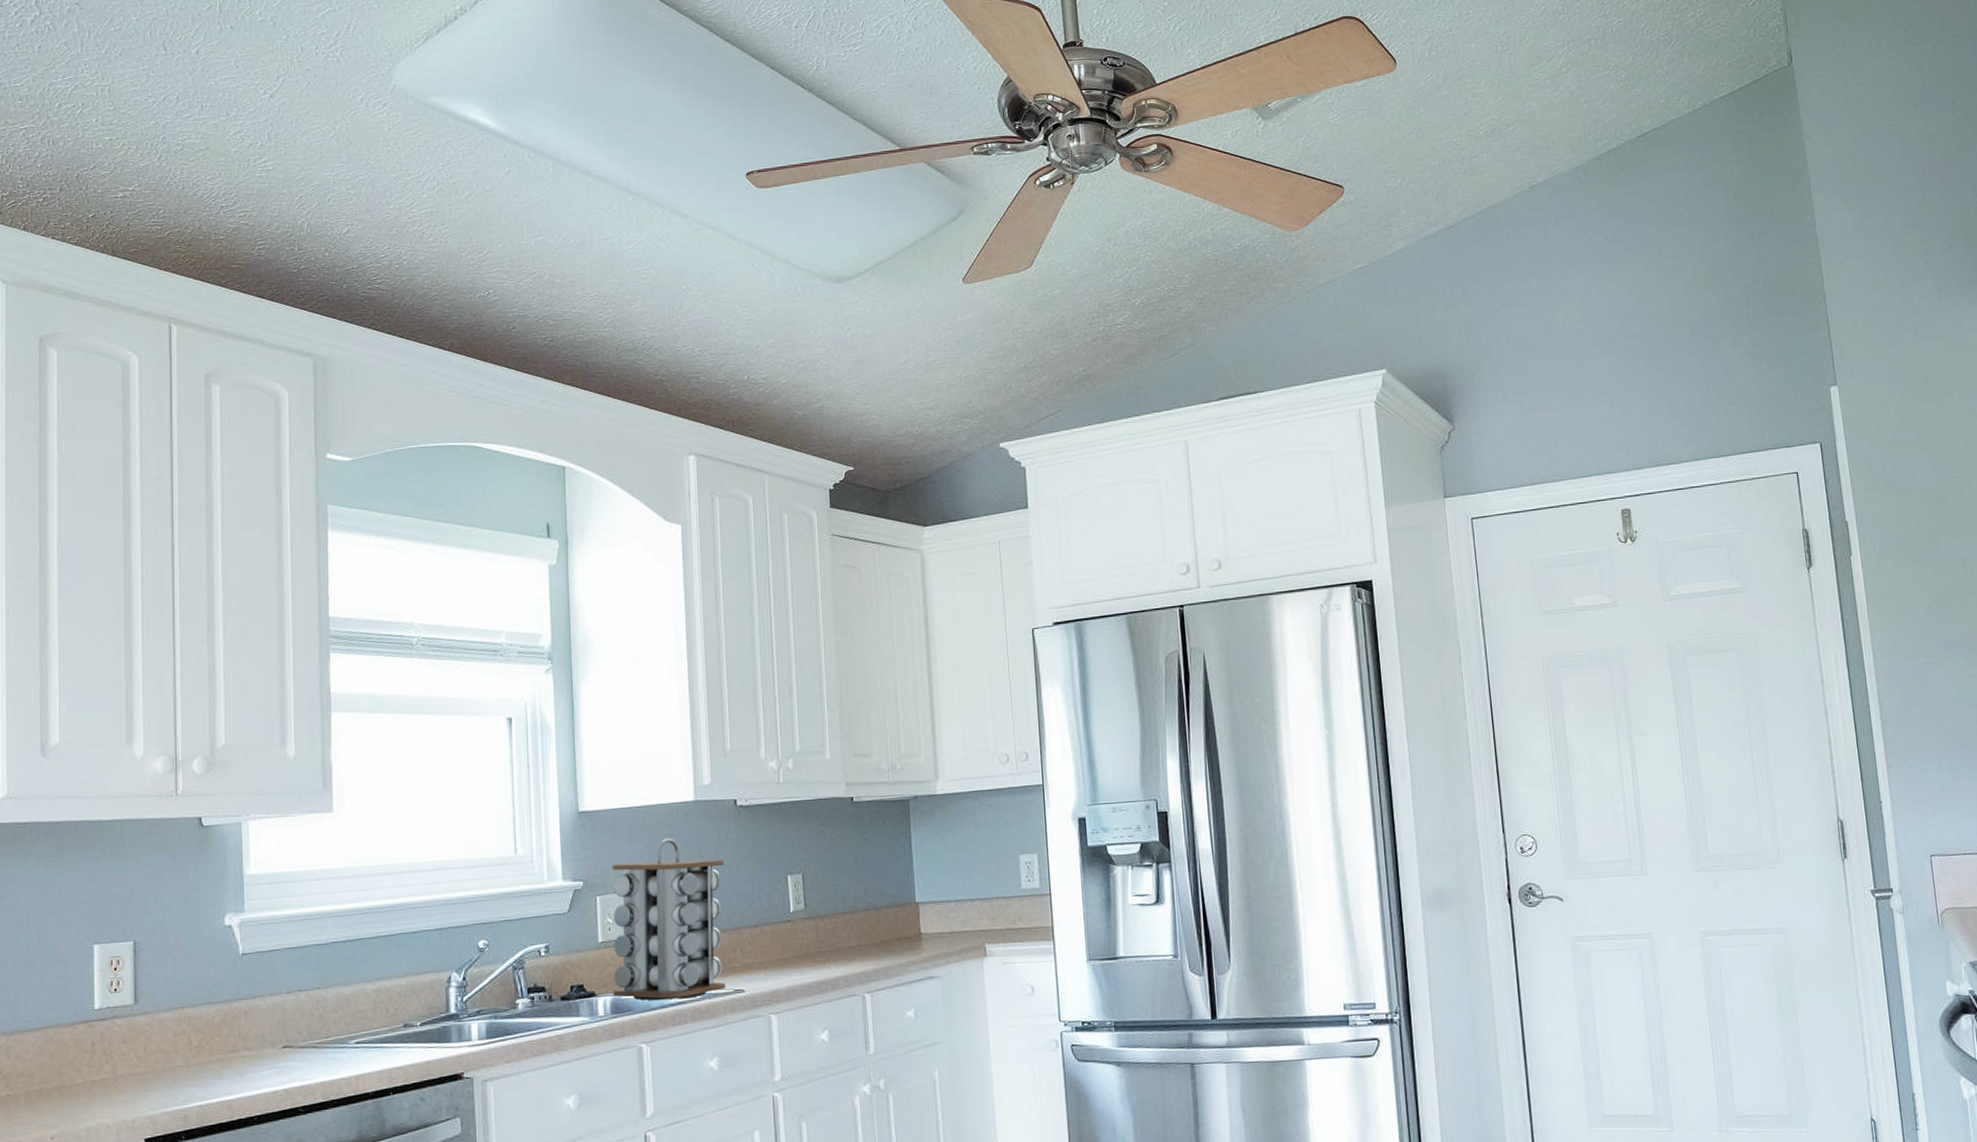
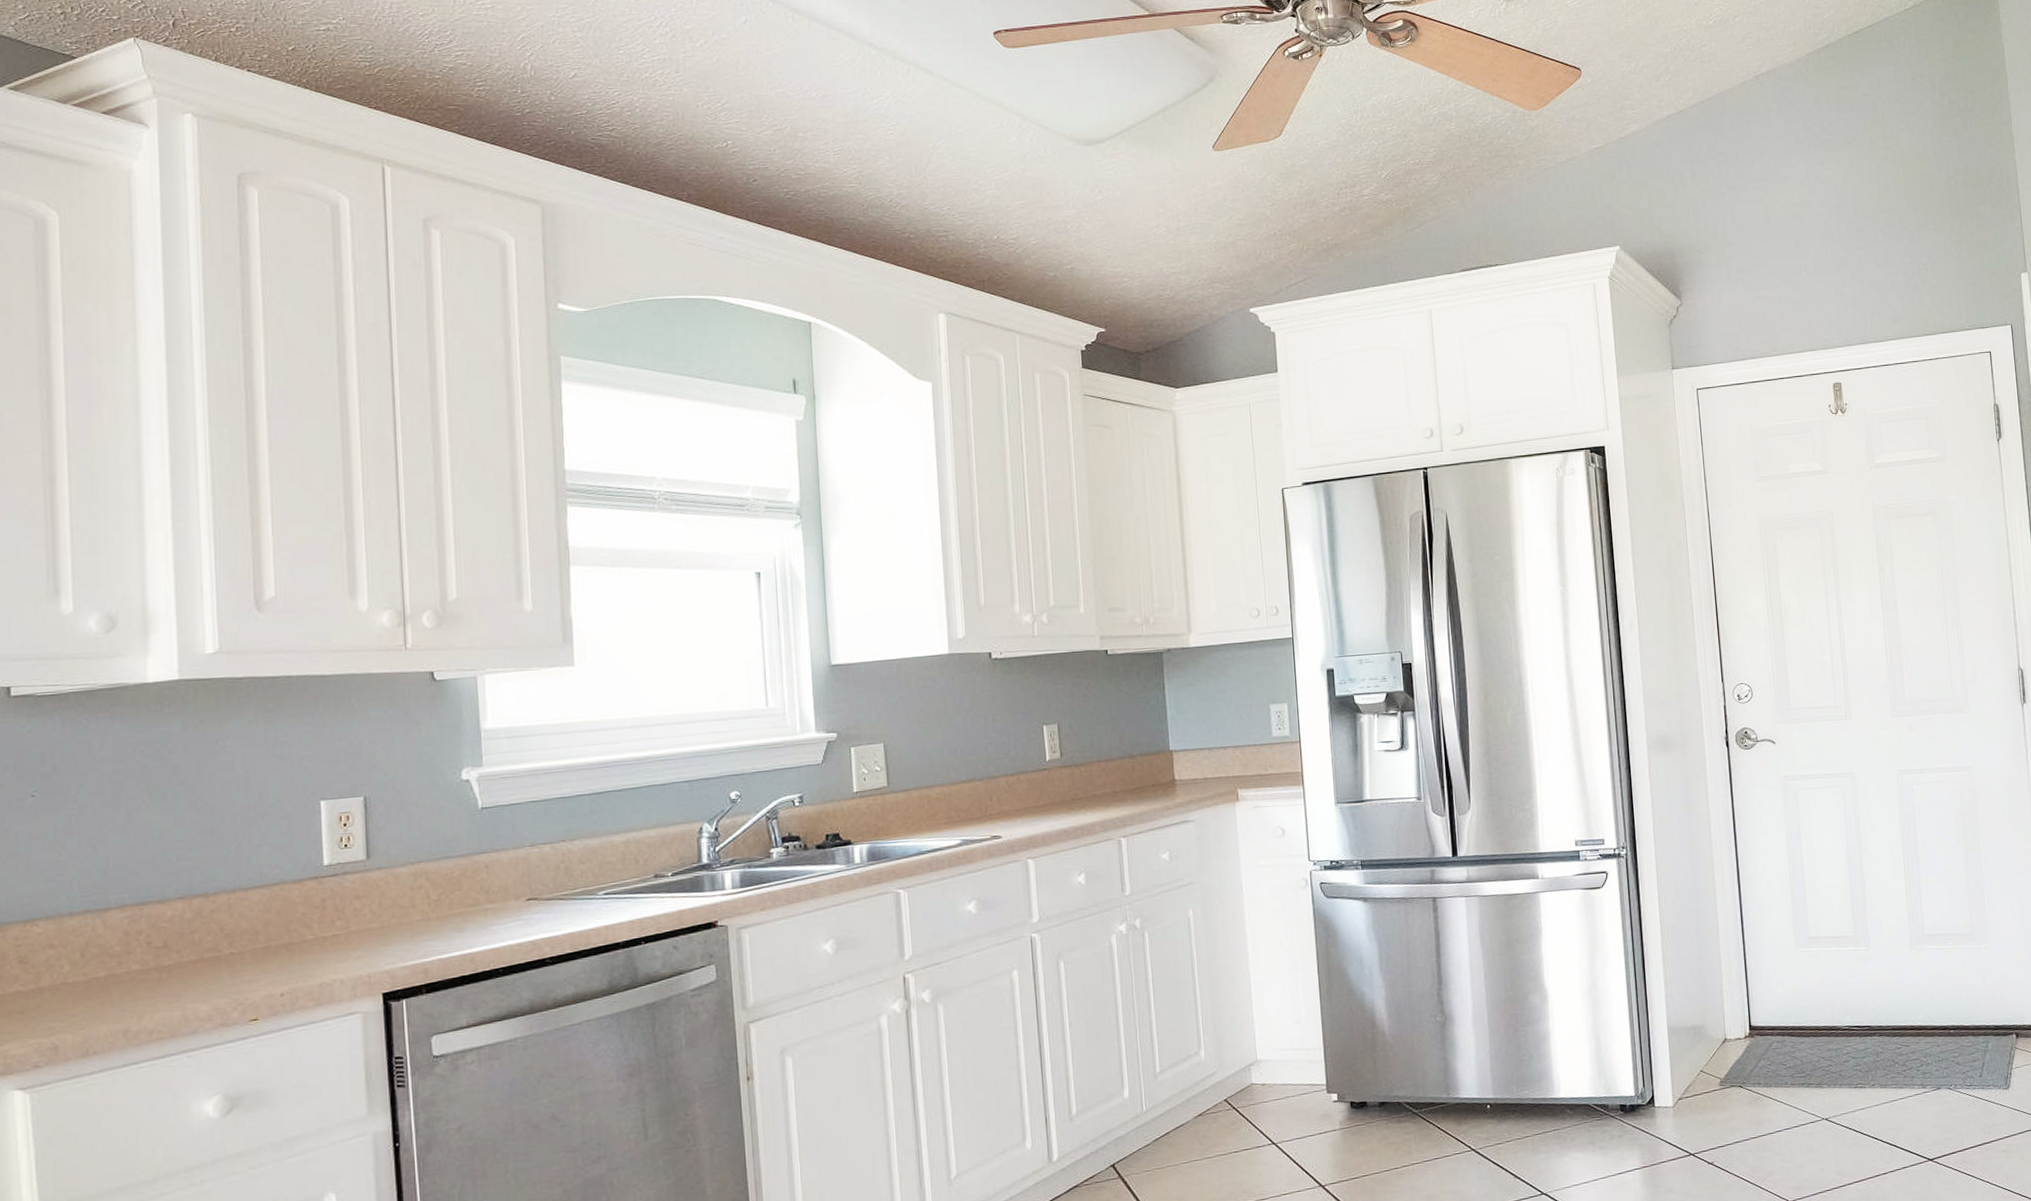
spice rack: present [612,838,725,1001] -> none [866,690,982,848]

